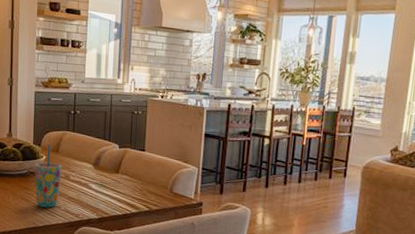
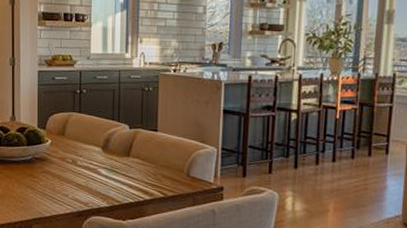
cup: present [34,145,62,208] -> none [39,128,69,196]

